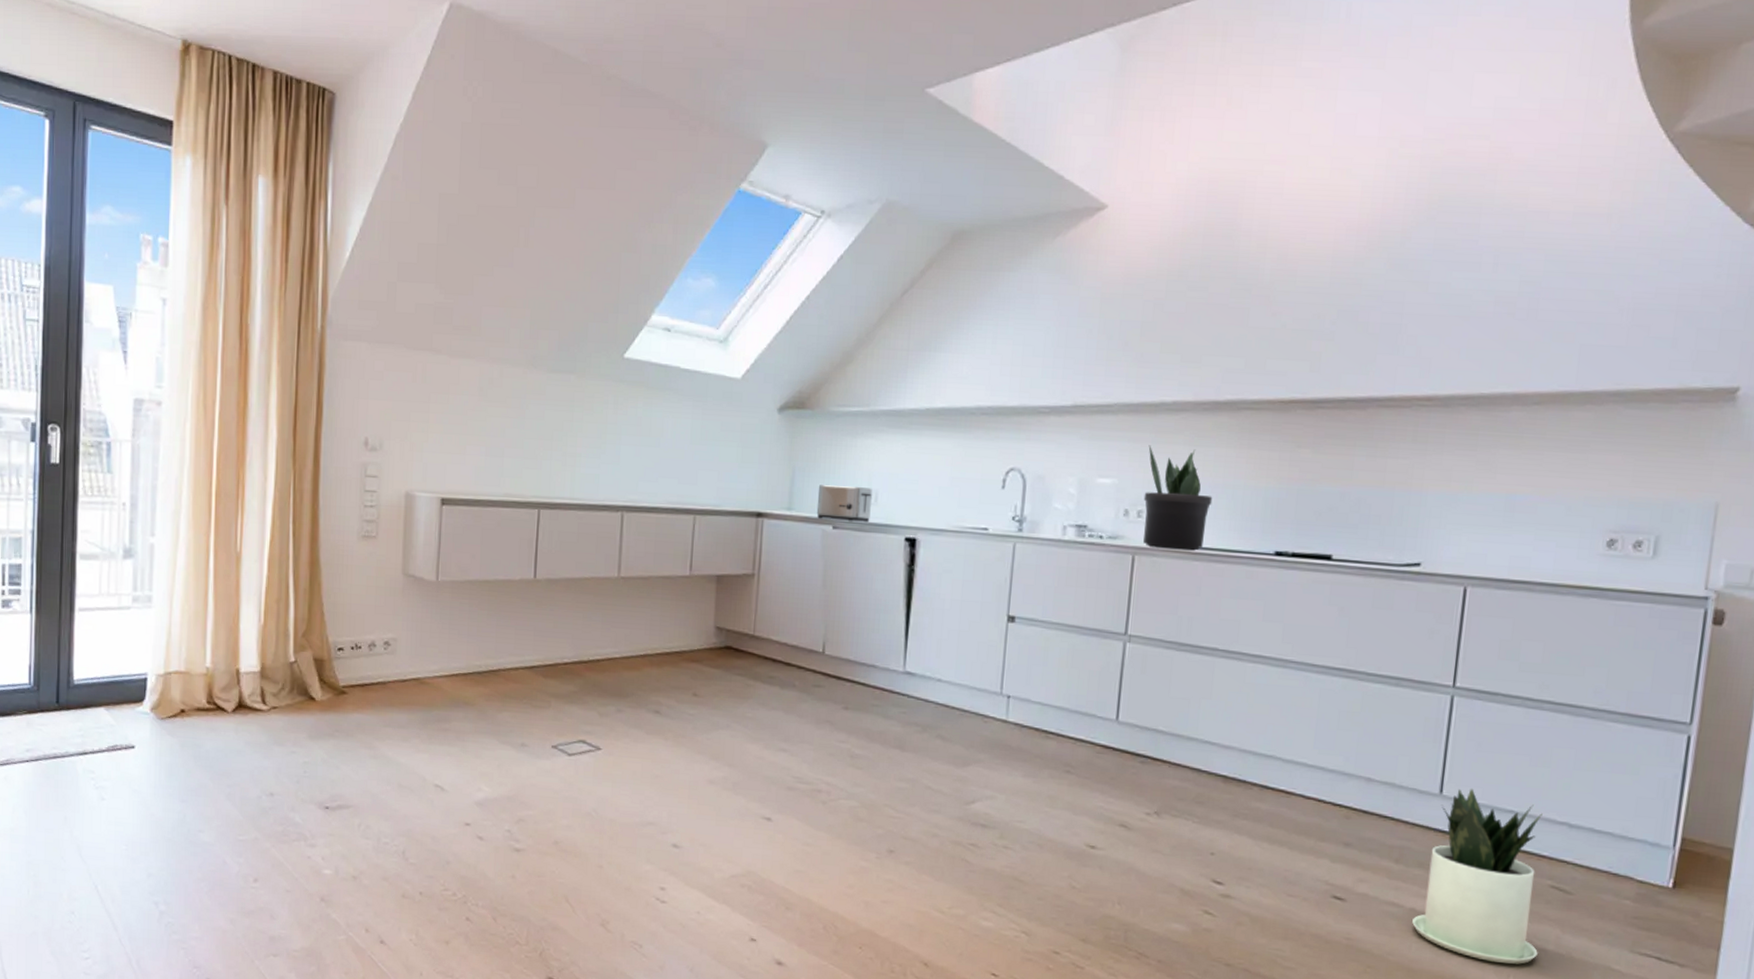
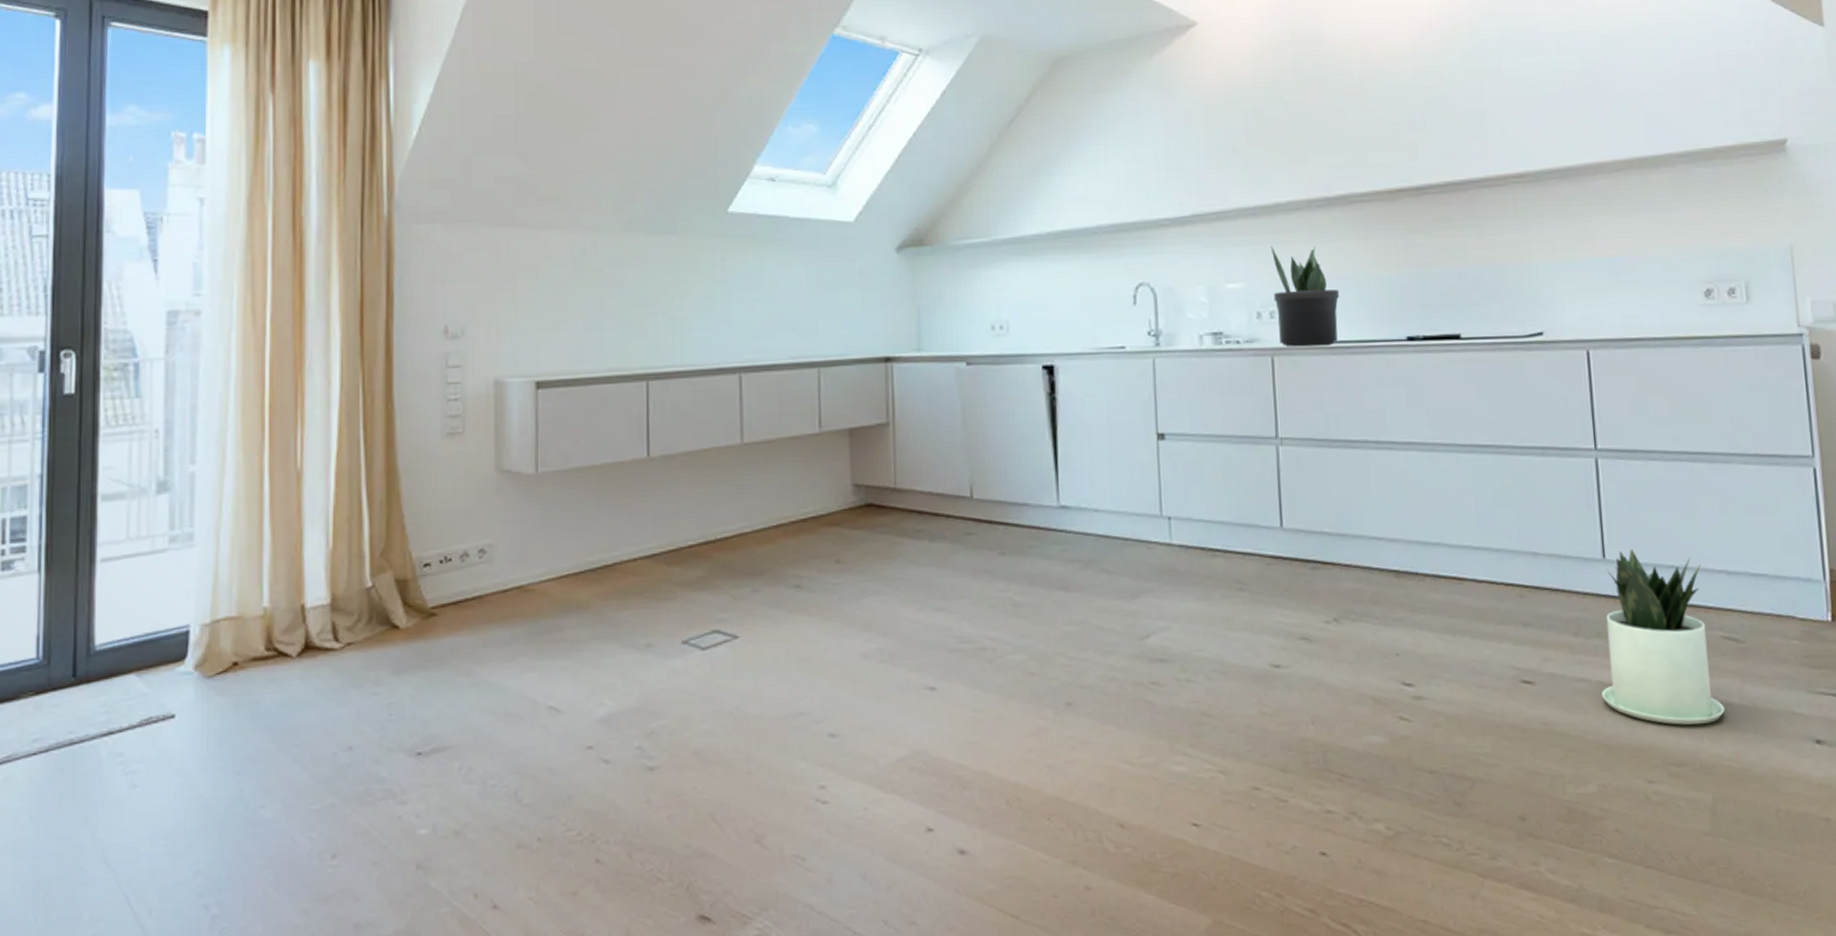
toaster: present [816,485,872,522] -> none [947,319,1004,357]

